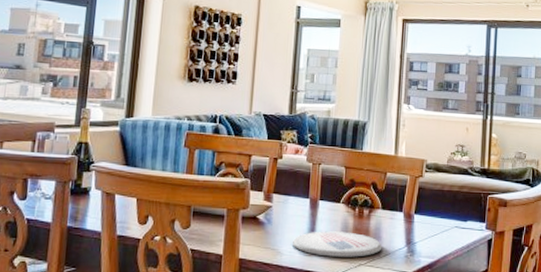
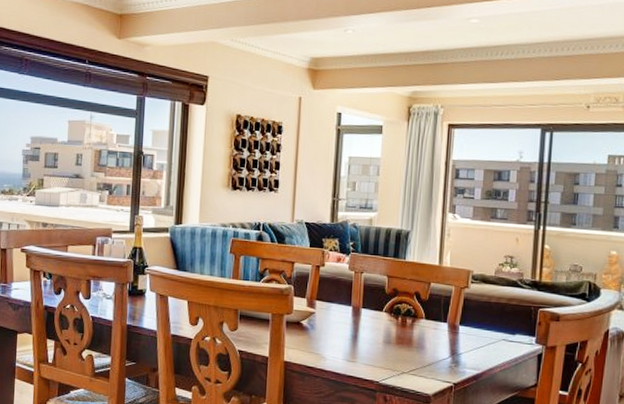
plate: present [292,231,382,258] -> none [335,338,426,366]

